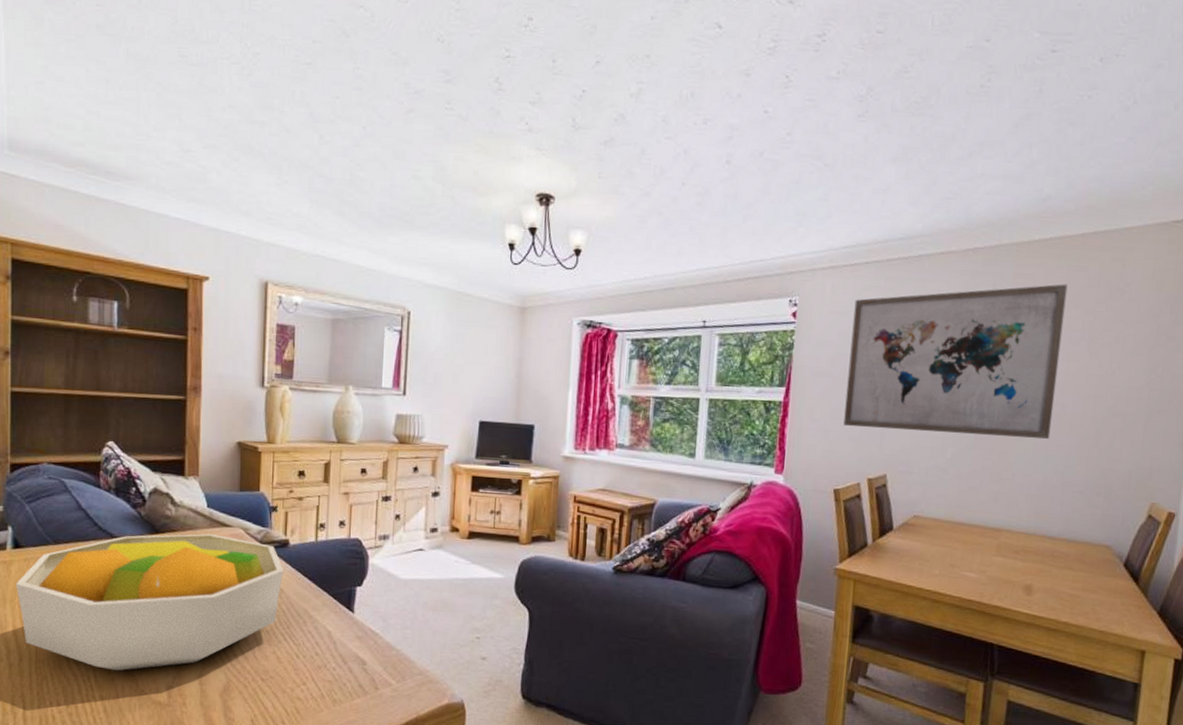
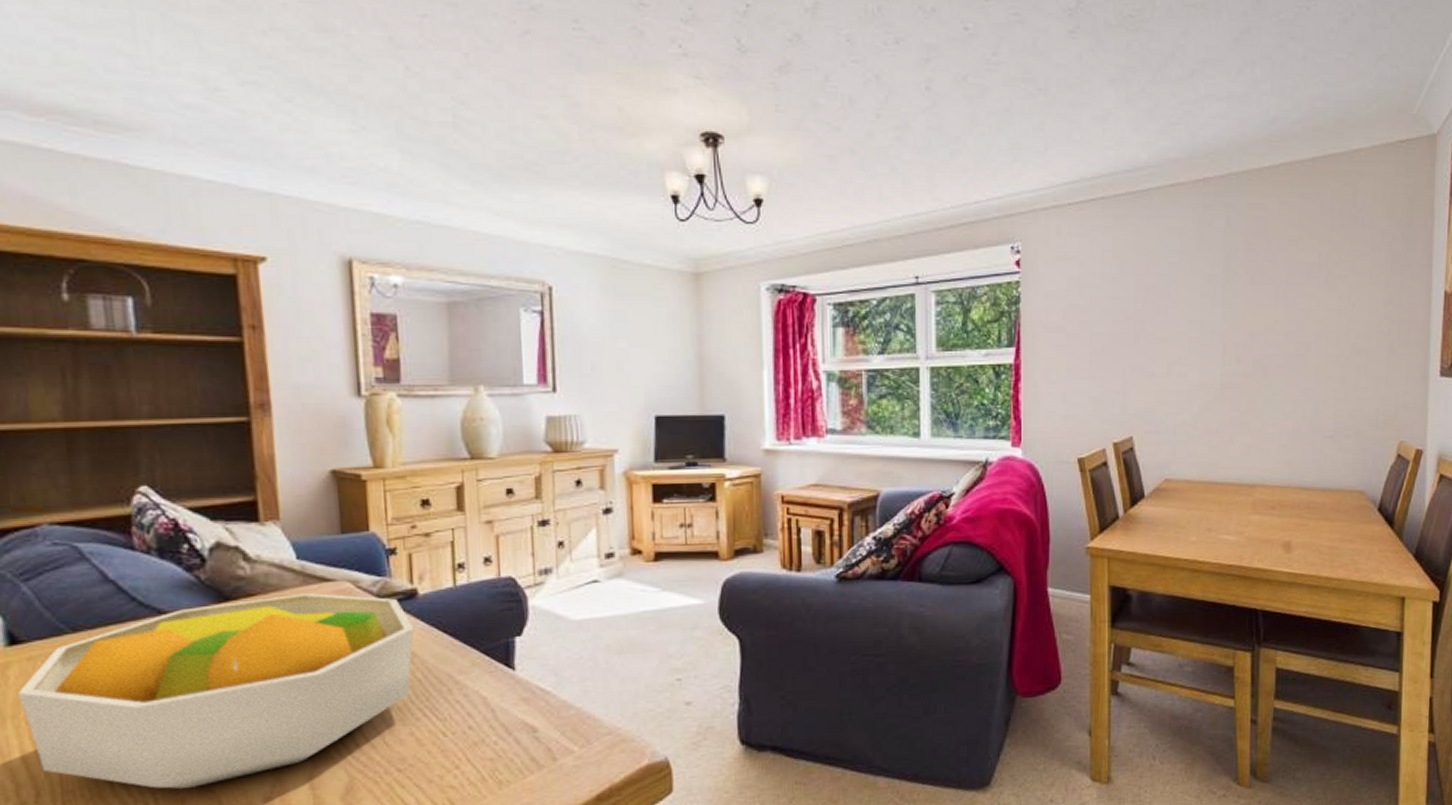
wall art: present [843,284,1068,439] -> none [1082,213,1302,387]

